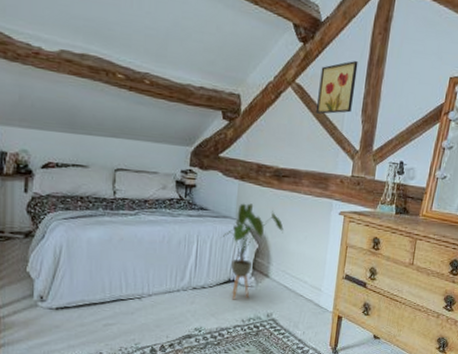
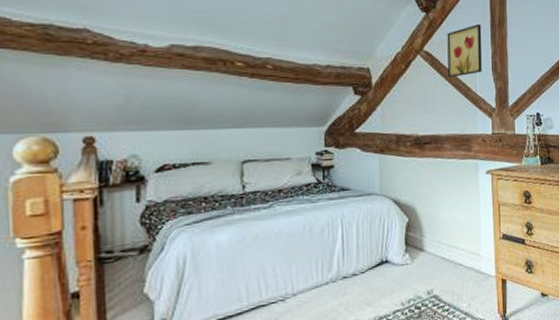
house plant: present [222,203,284,300] -> none [368,176,432,283]

